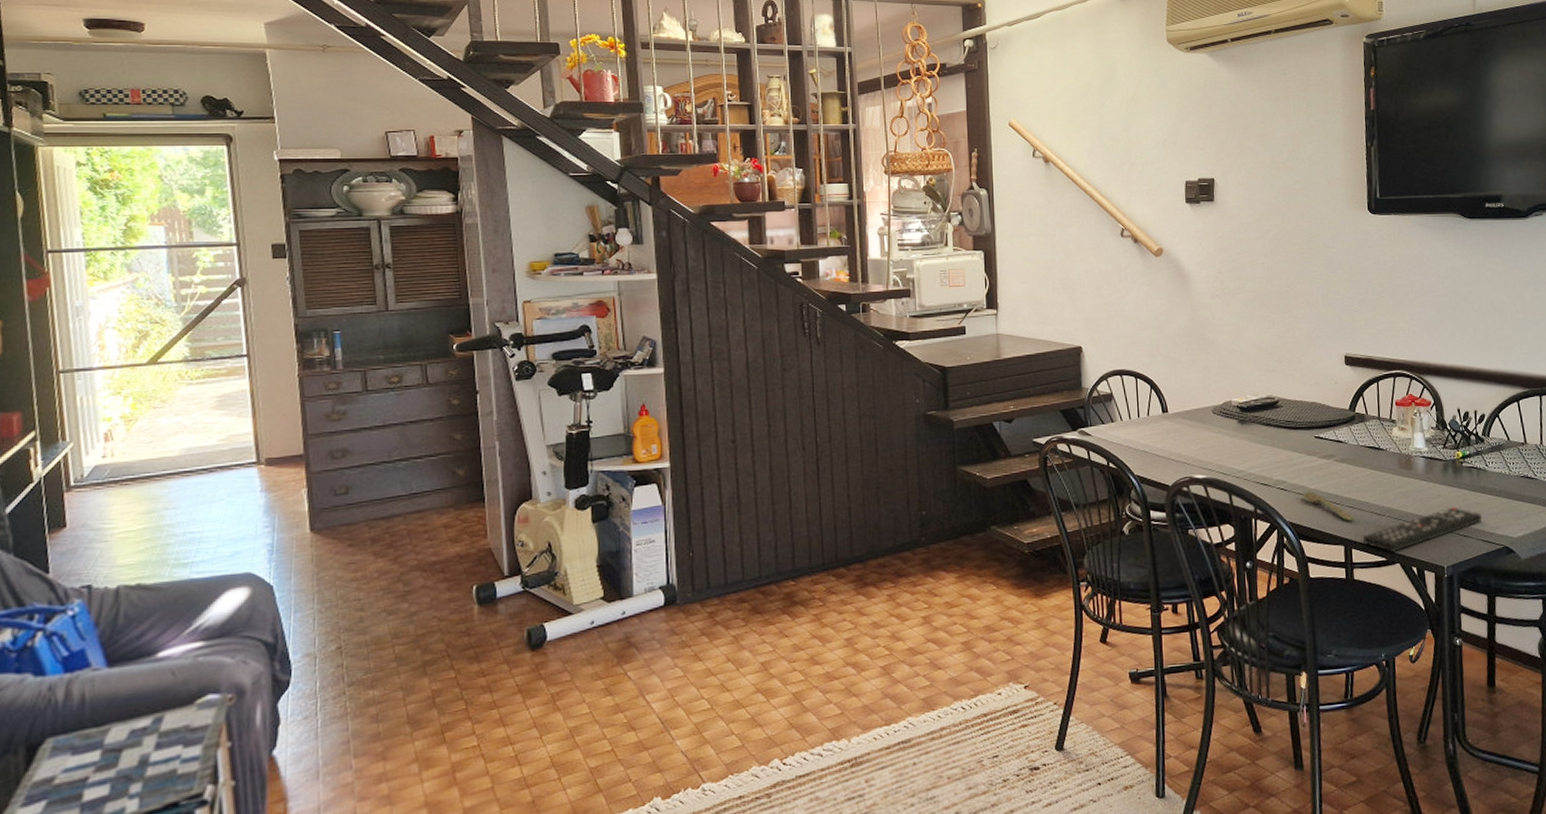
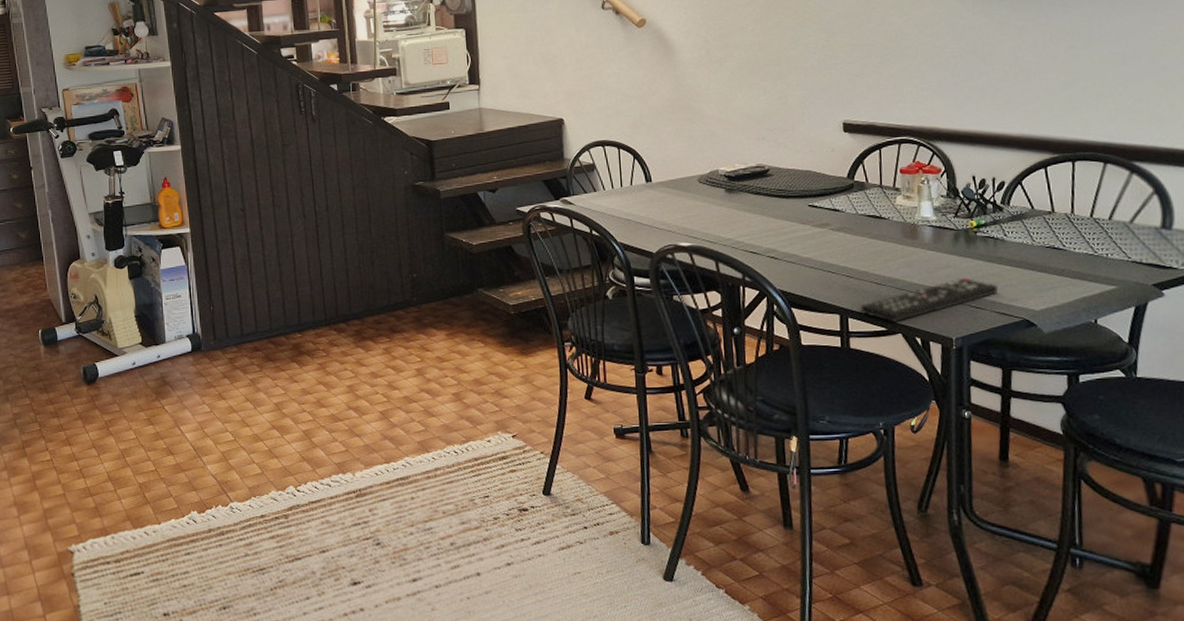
spoon: present [1303,492,1355,521] -> none [795,260,852,290]

